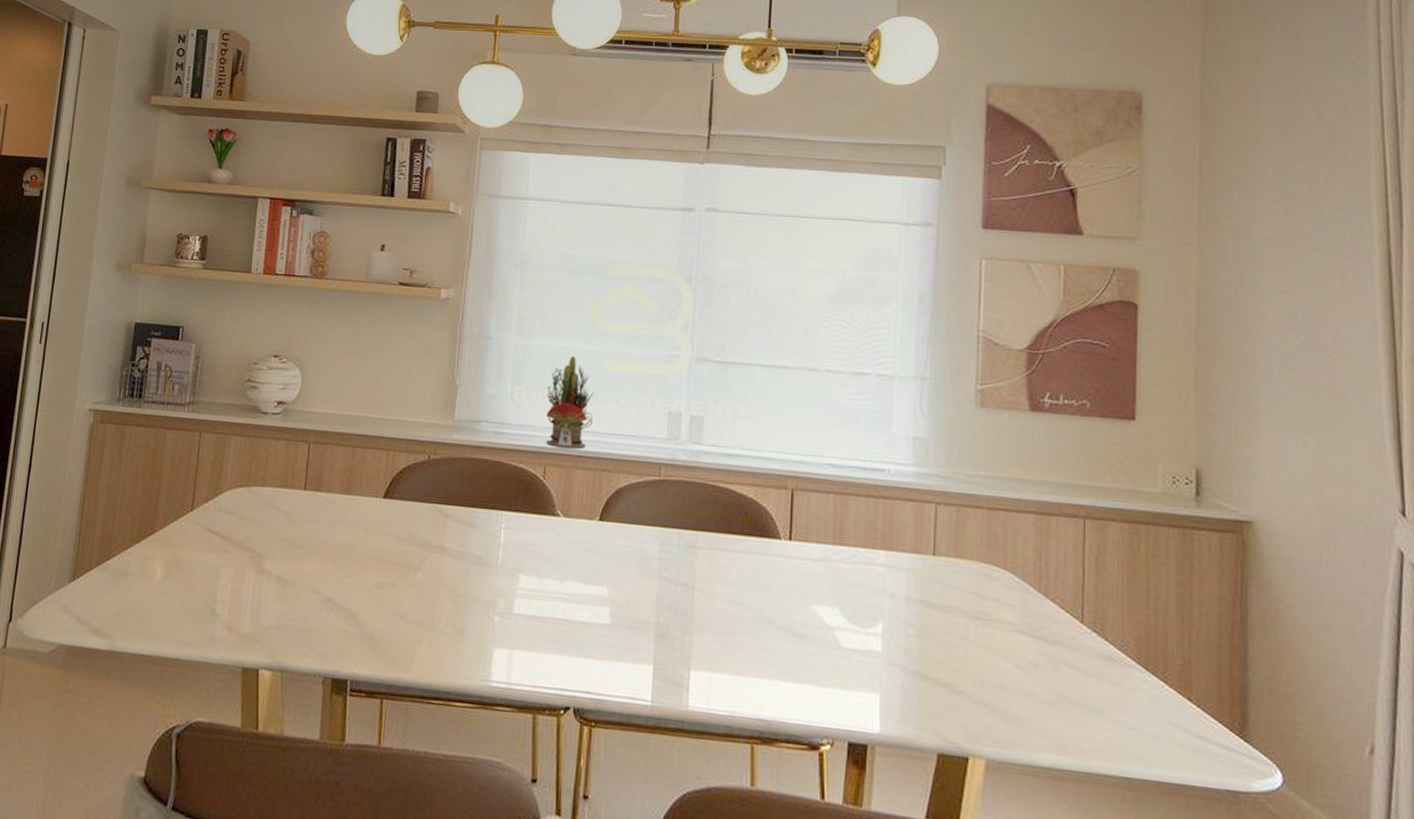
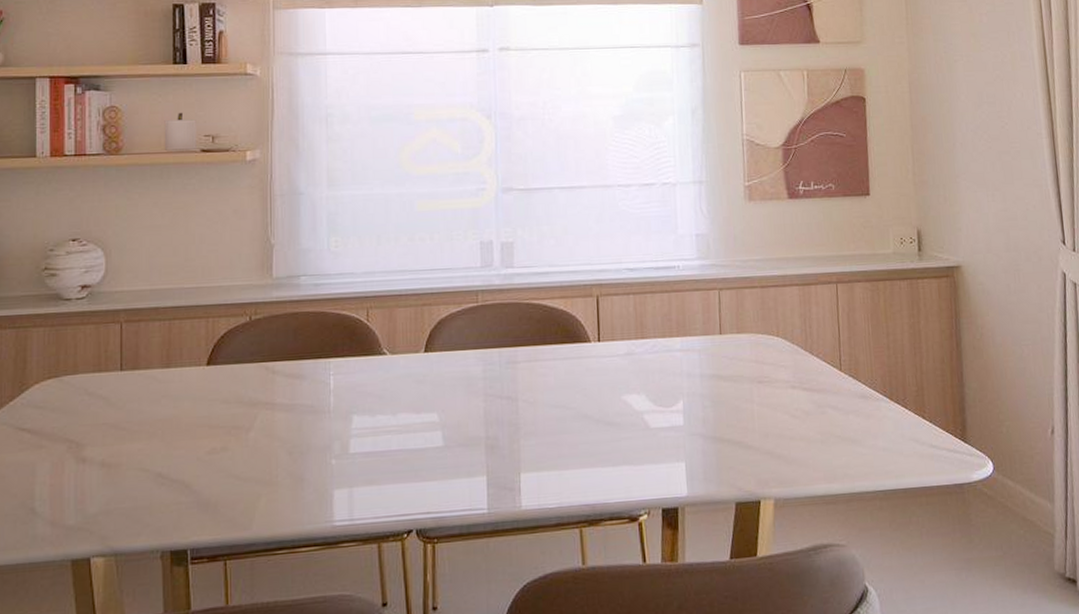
flower arrangement: present [546,355,595,450] -> none [362,200,410,291]

